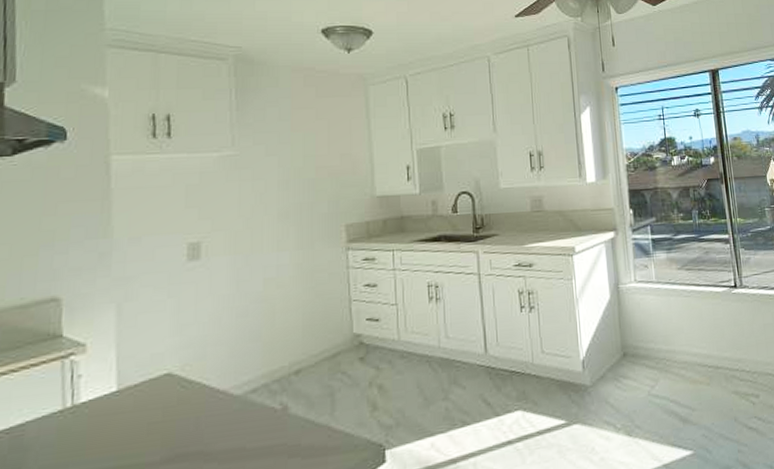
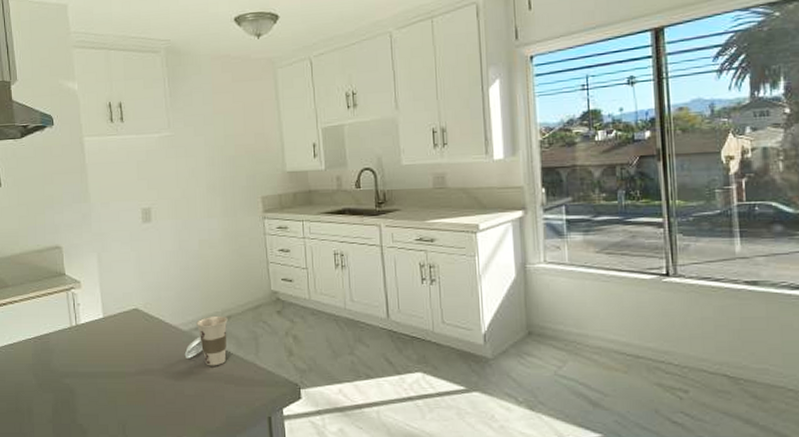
cup: none [234,370,297,438] -> present [184,315,228,366]

